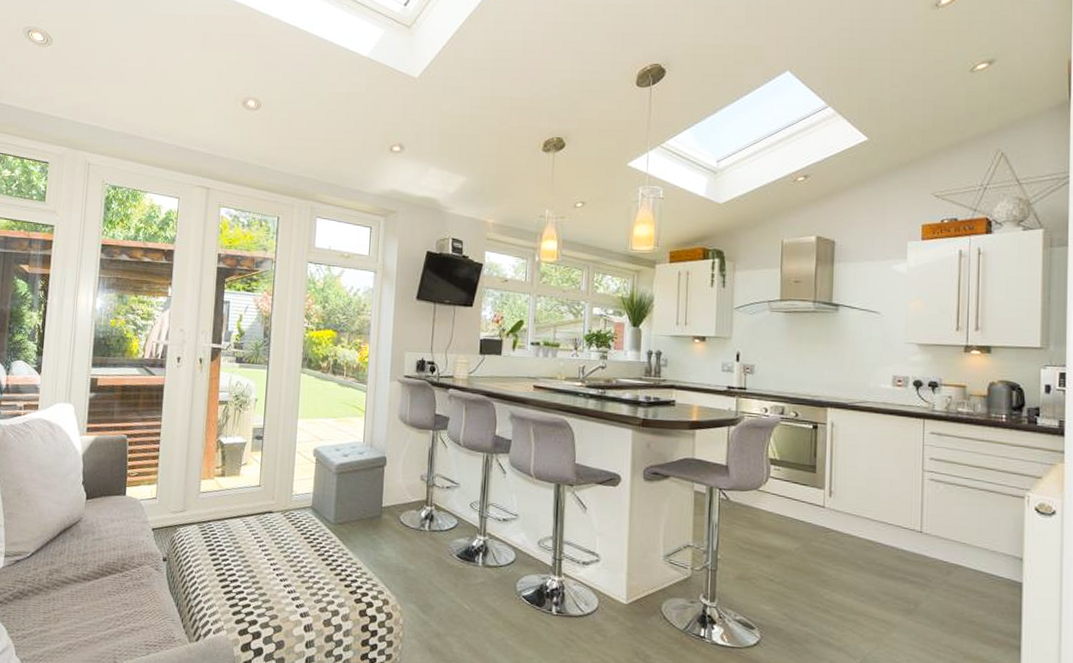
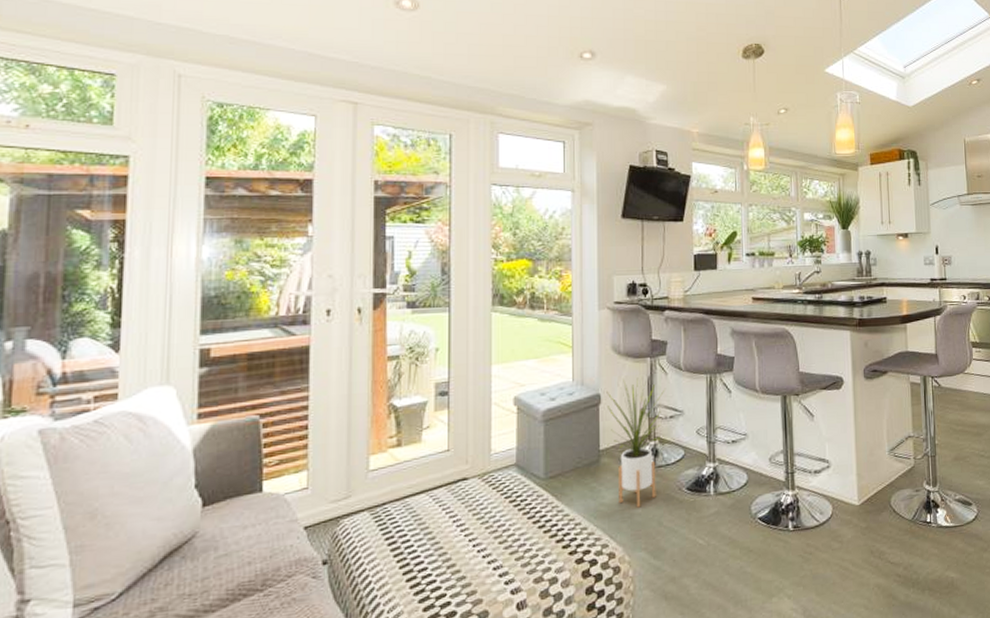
house plant: none [389,446,444,564] -> present [606,377,665,508]

